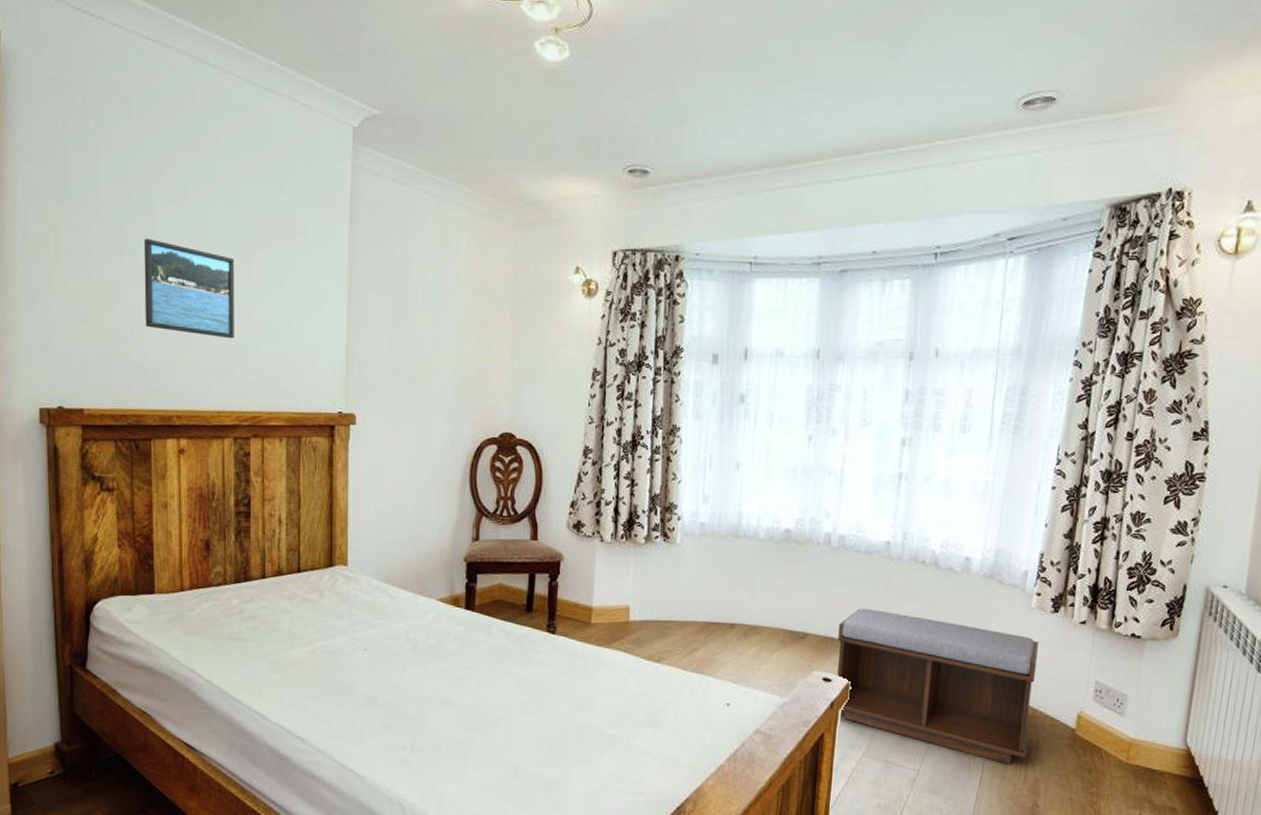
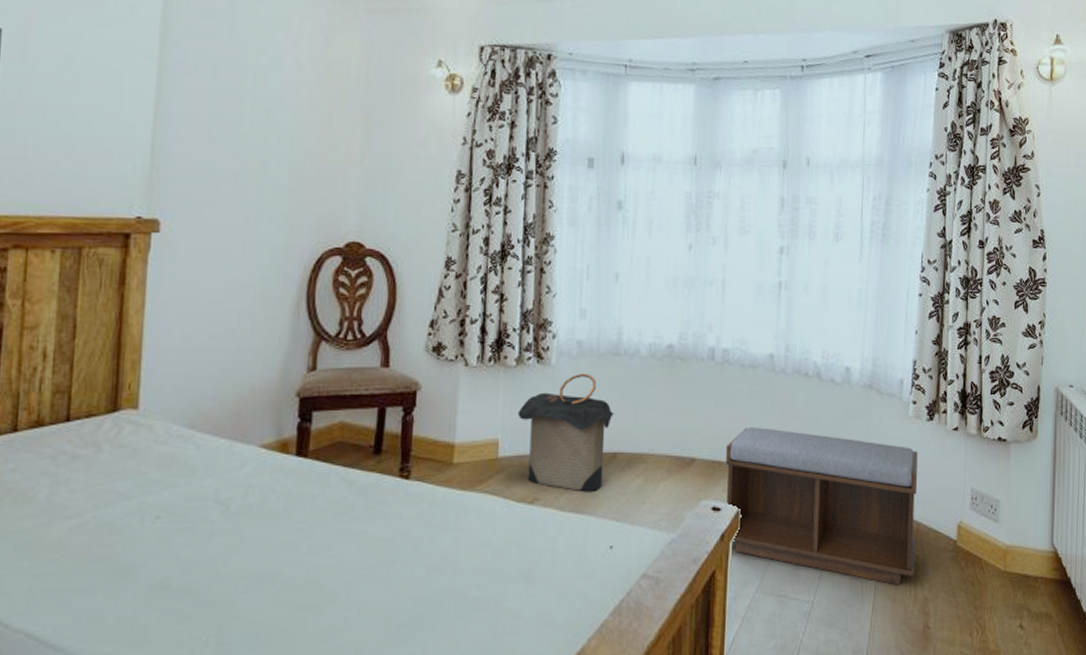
laundry hamper: none [646,552,734,655] -> present [517,373,615,491]

